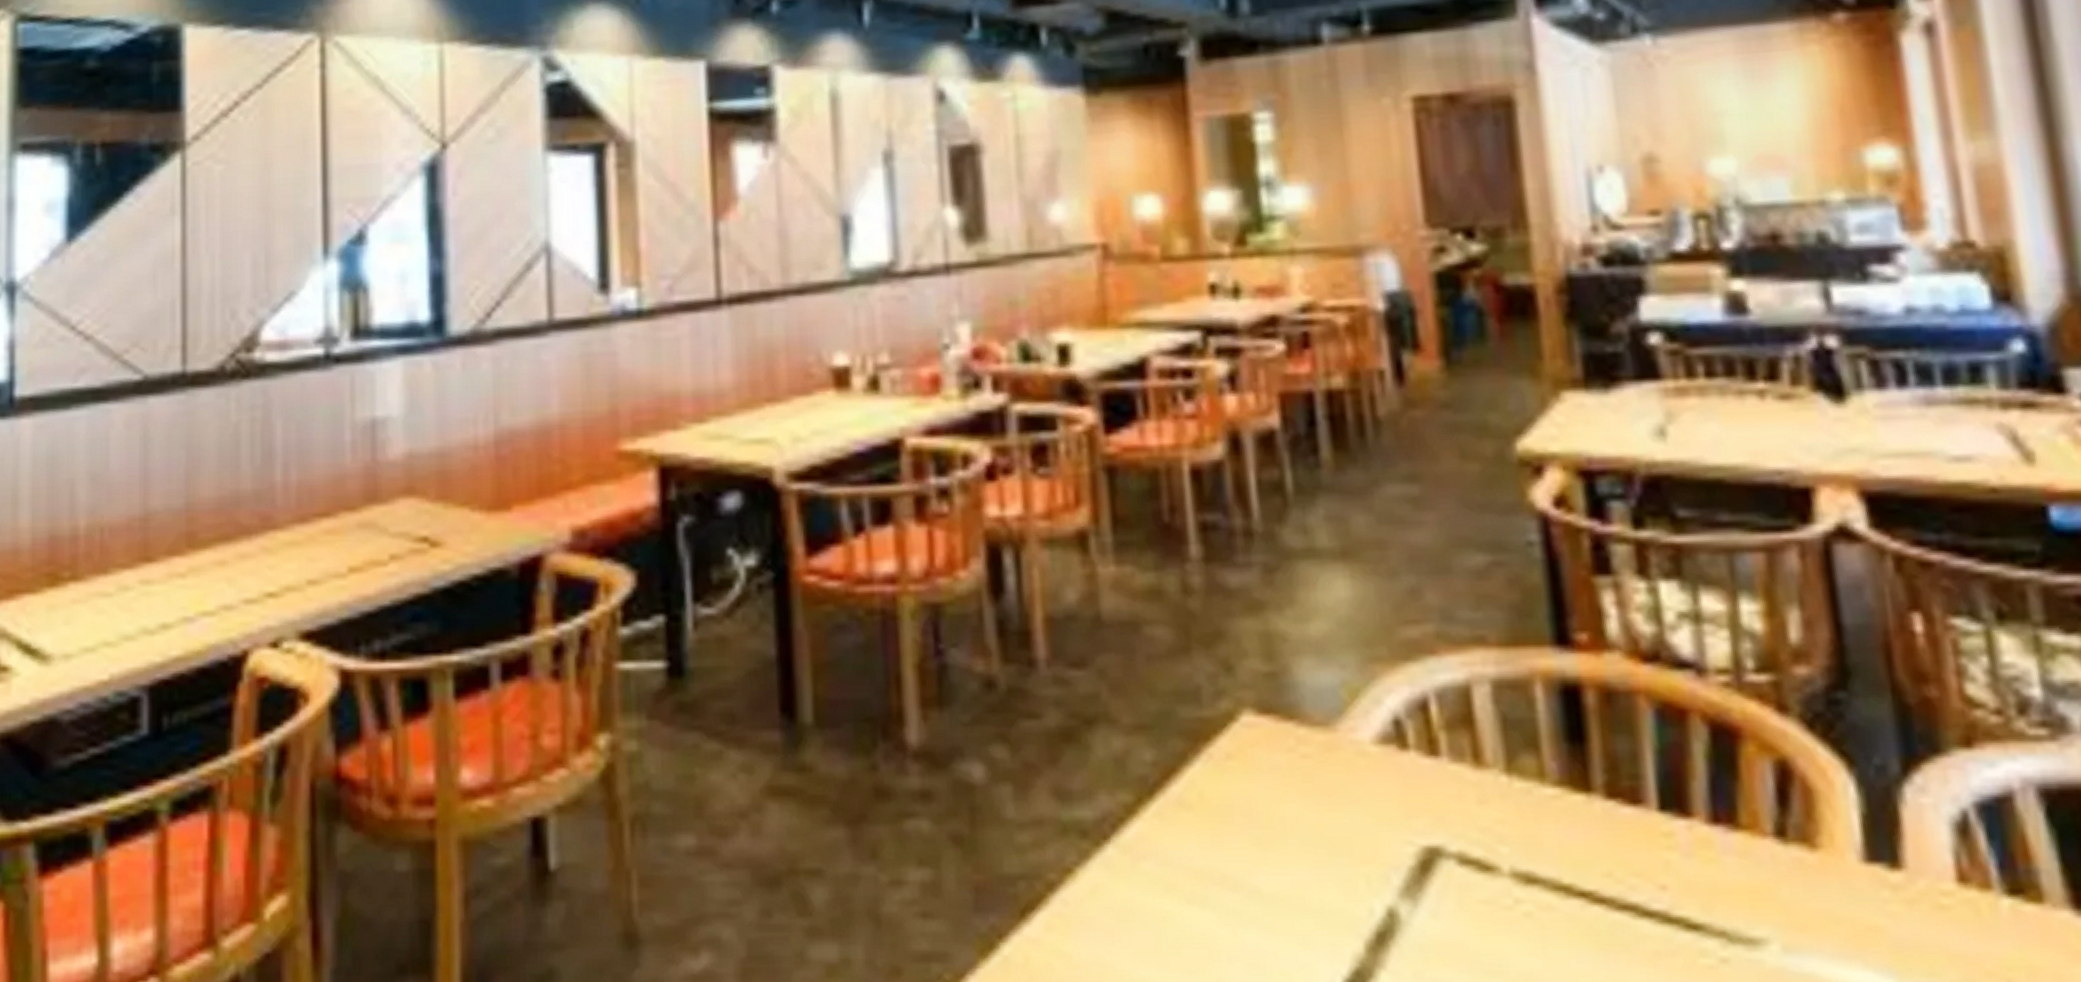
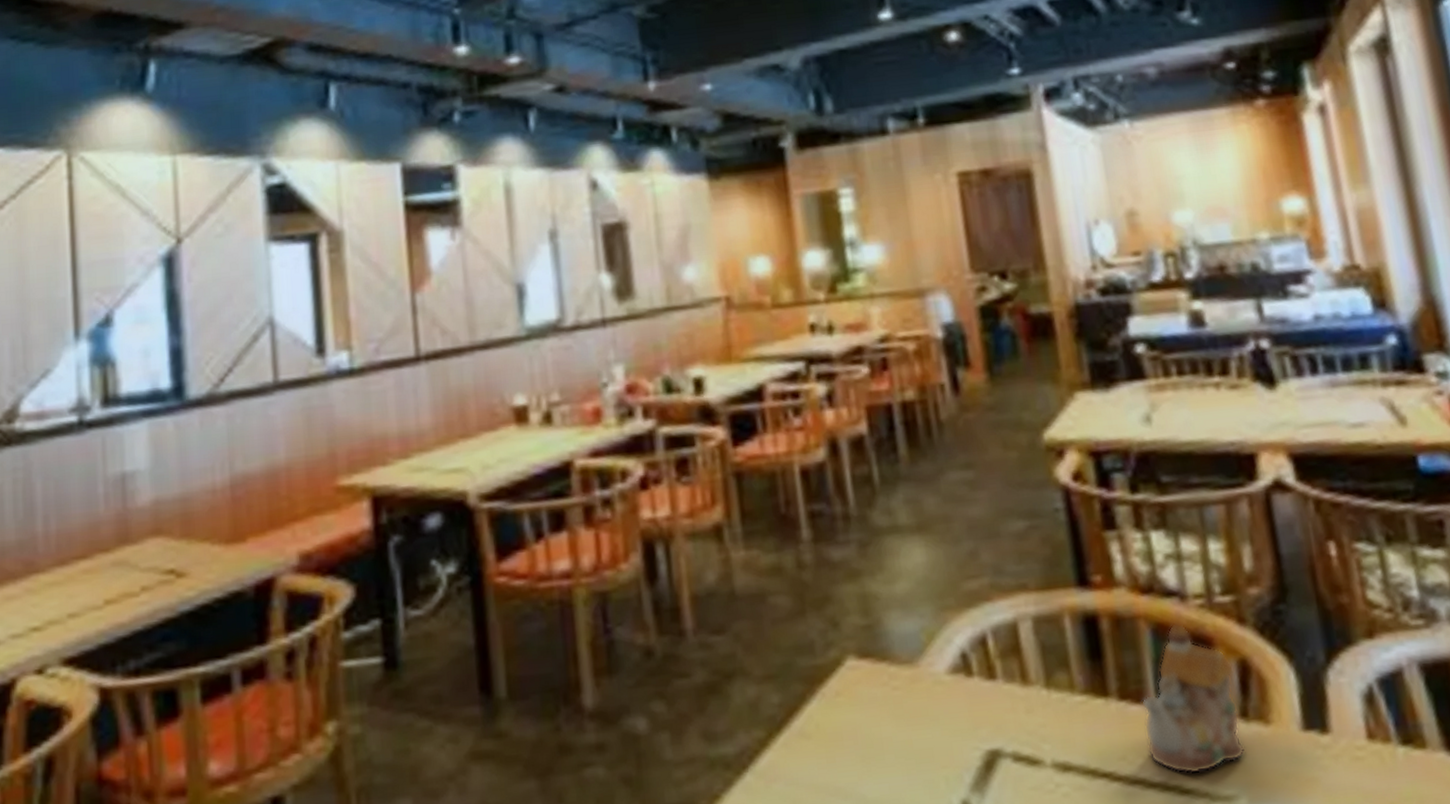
teapot: none [1637,704,1781,905] -> present [1141,623,1246,775]

